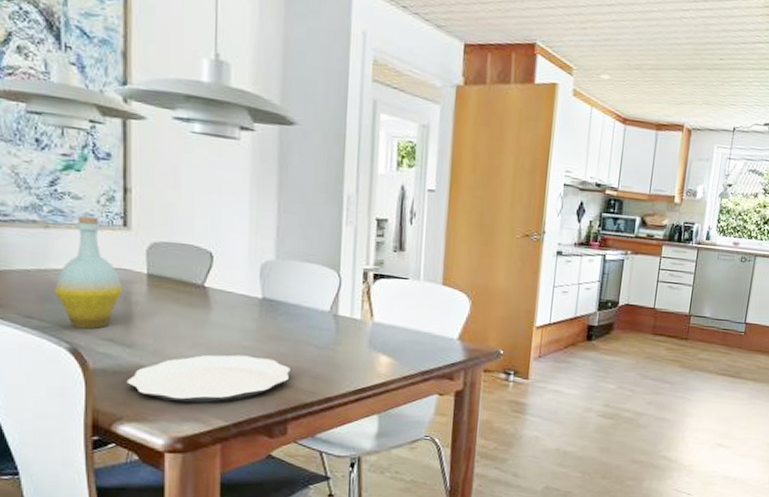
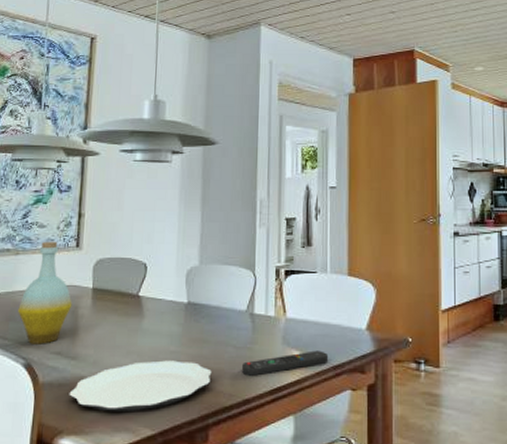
remote control: none [324,355,417,376] -> present [242,350,329,376]

